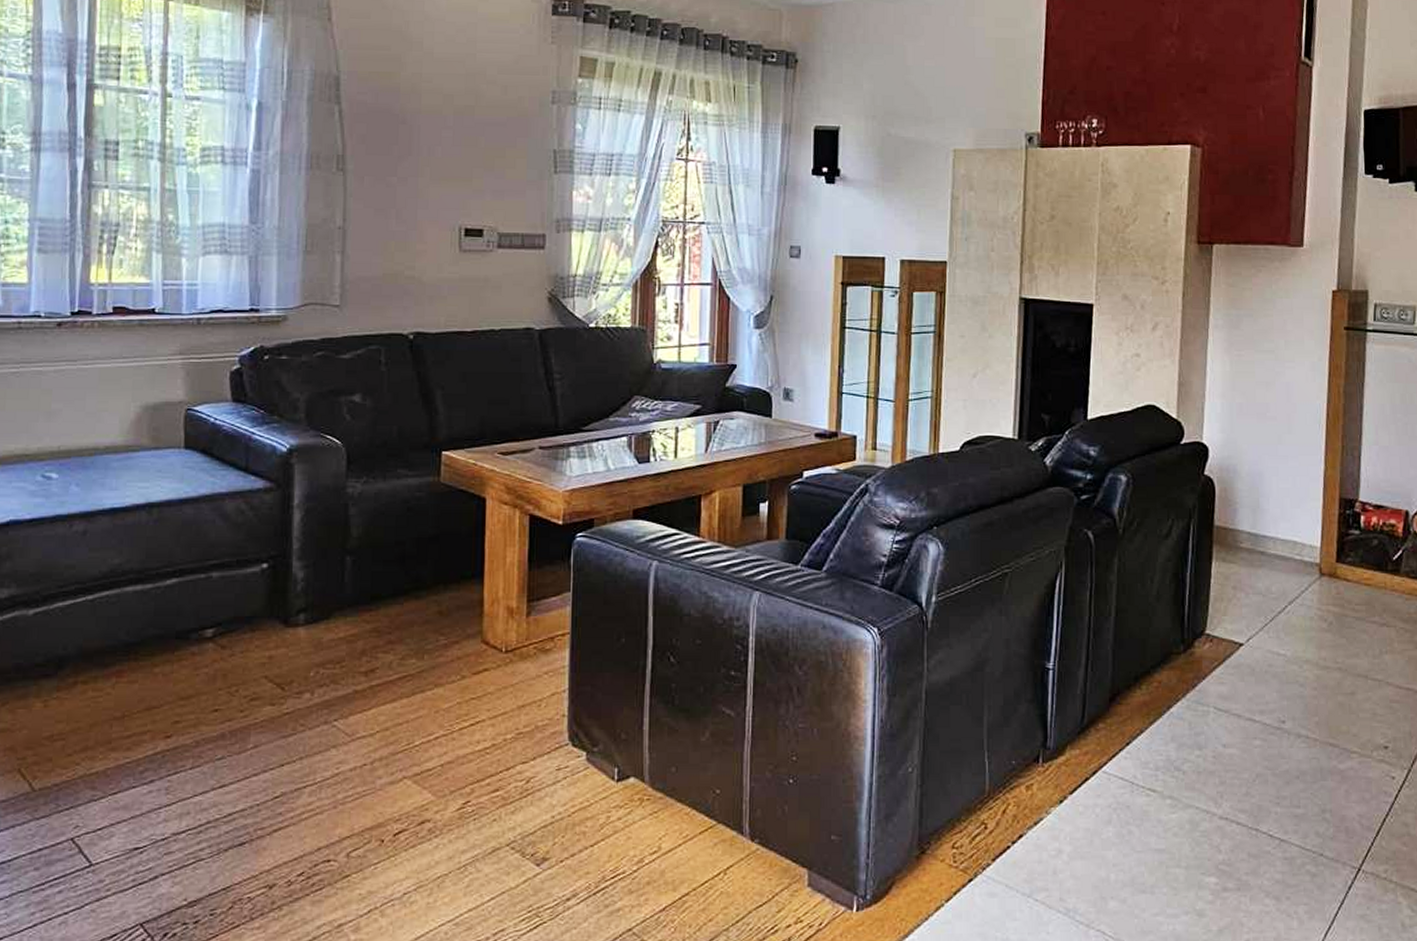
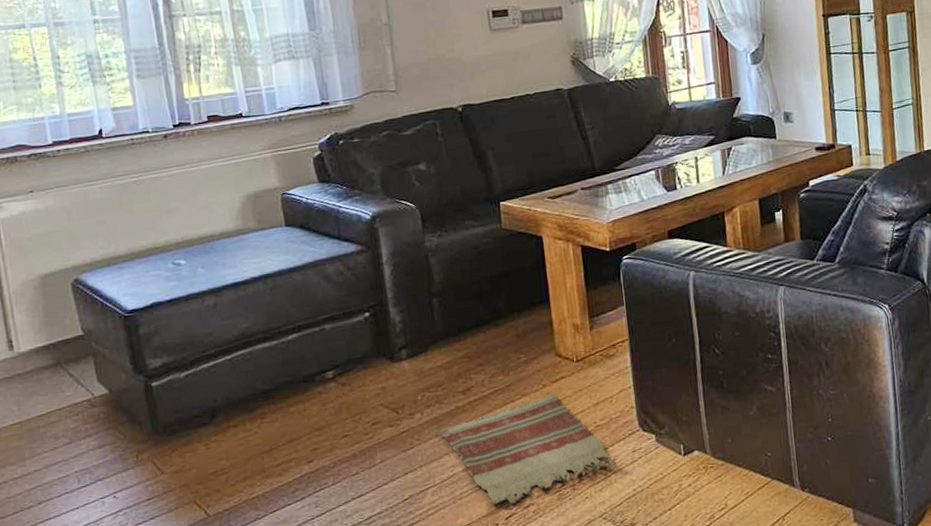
rug: none [333,686,536,818] -> present [442,392,616,504]

